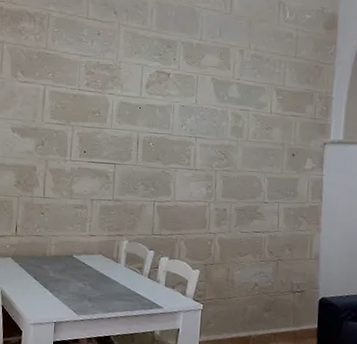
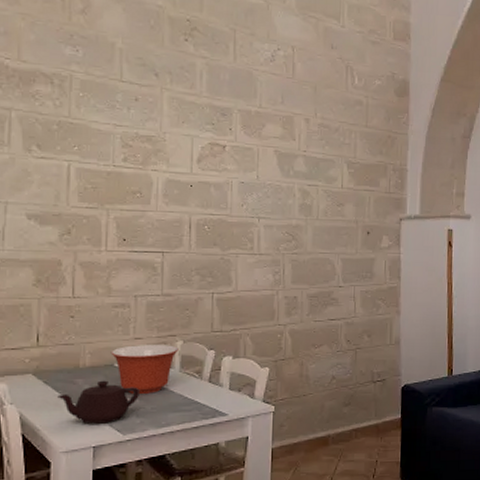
teapot: none [29,268,92,305] -> present [57,380,139,425]
mixing bowl: none [71,241,125,283] -> present [110,343,179,395]

